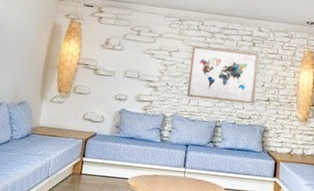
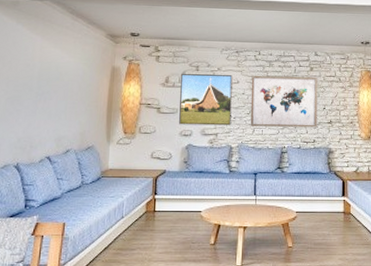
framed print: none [115,37,173,94] -> present [179,73,233,126]

